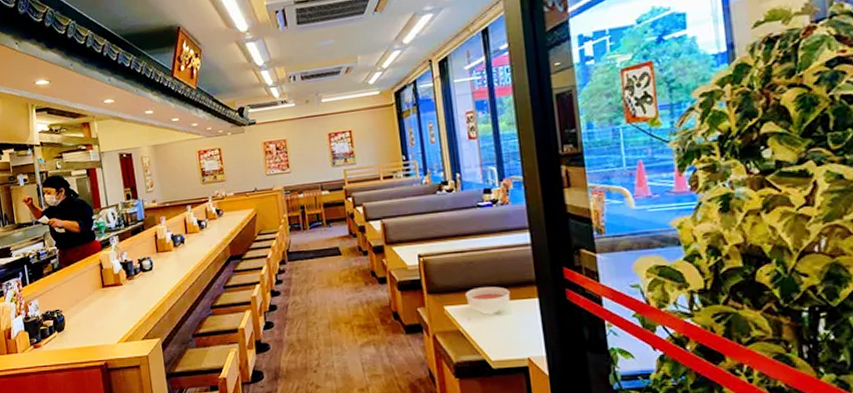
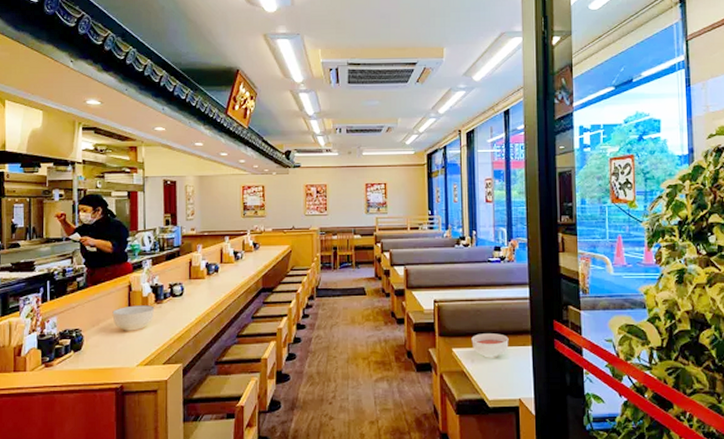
bowl: none [87,282,128,309] -> present [112,305,155,331]

